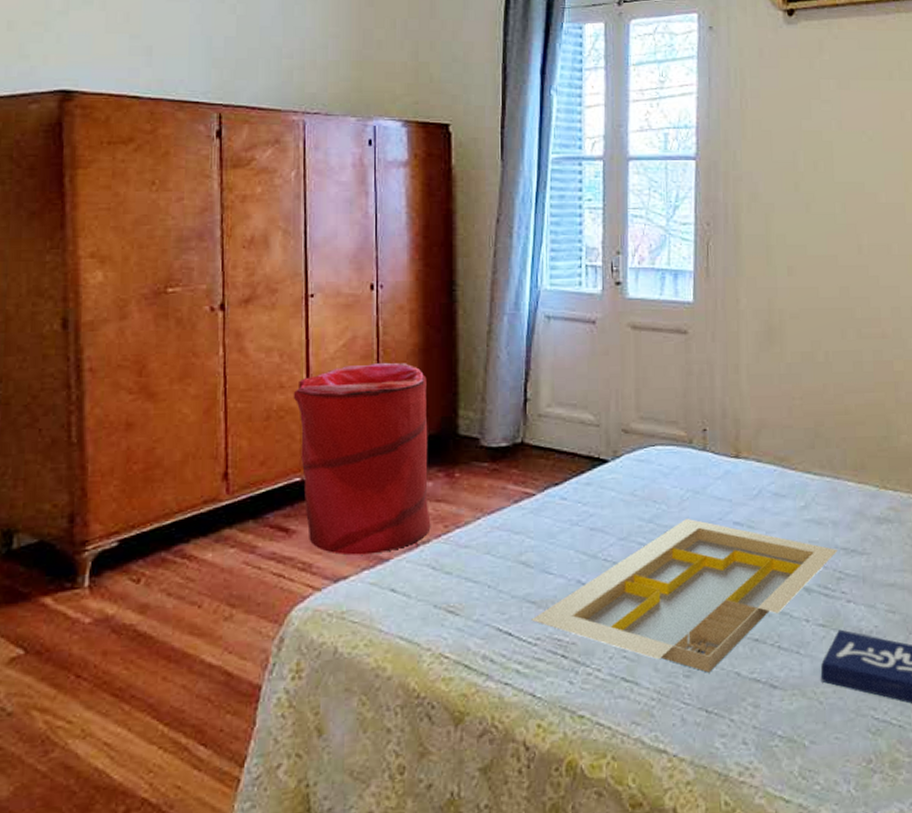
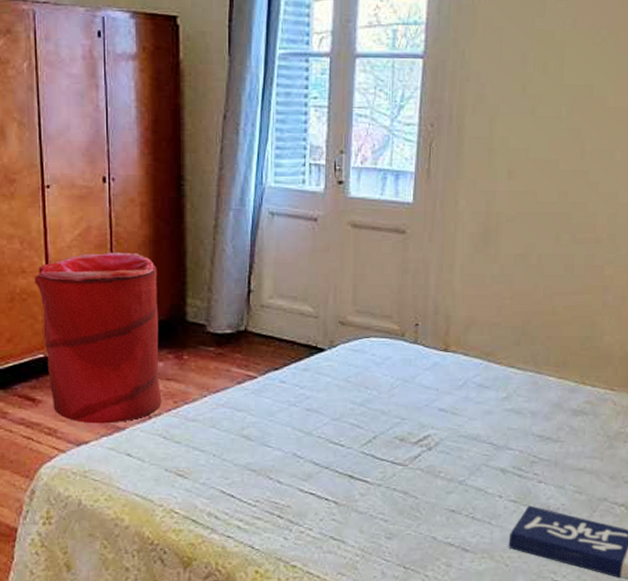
serving tray: present [531,518,838,673] -> none [252,403,534,536]

